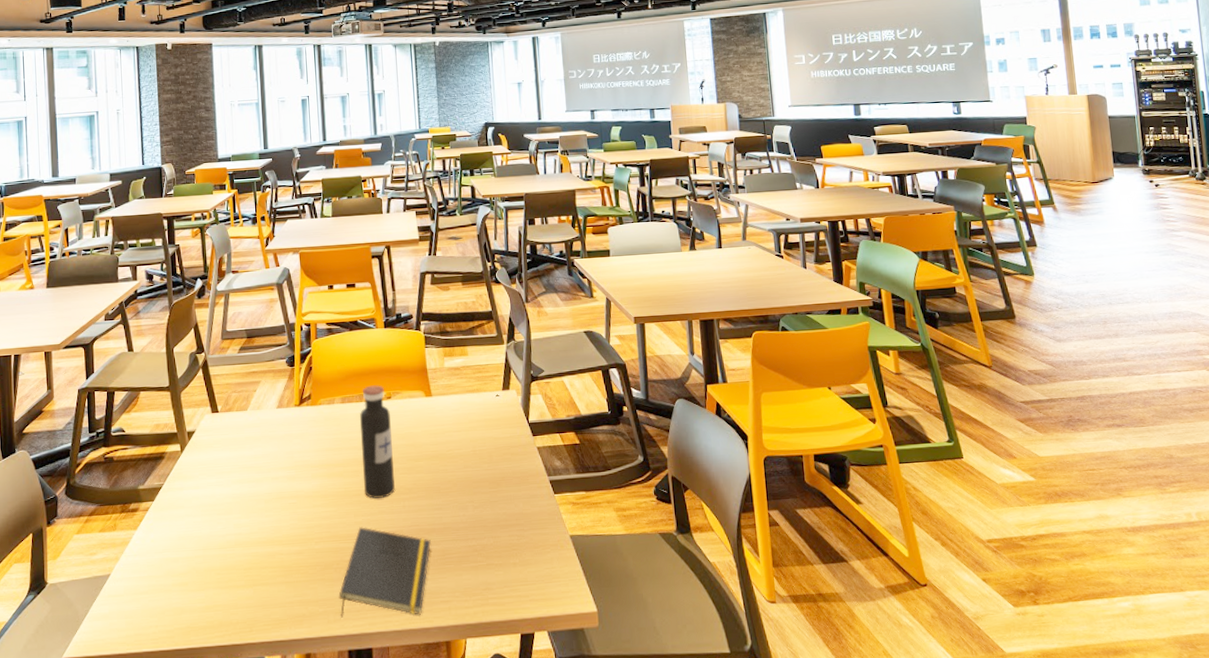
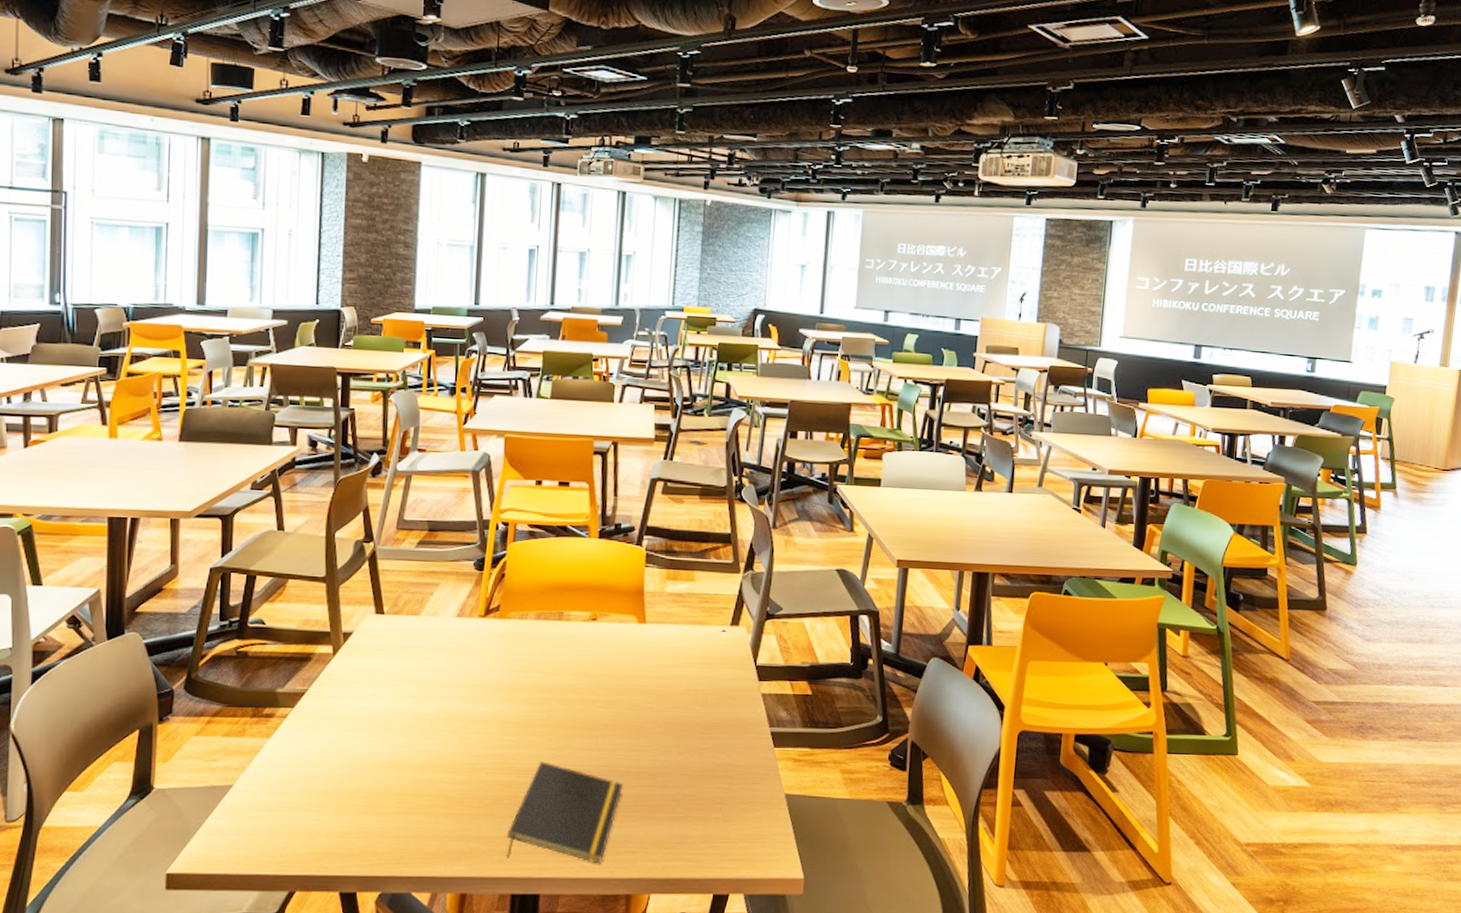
water bottle: present [359,385,395,499] -> none [552,603,593,732]

